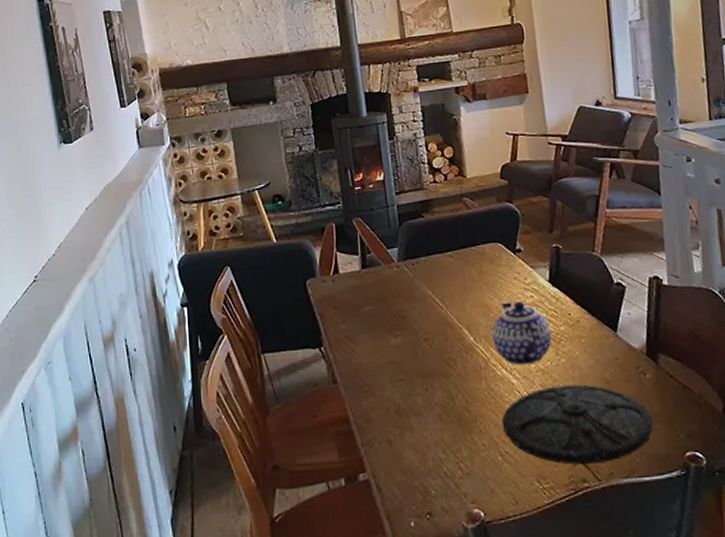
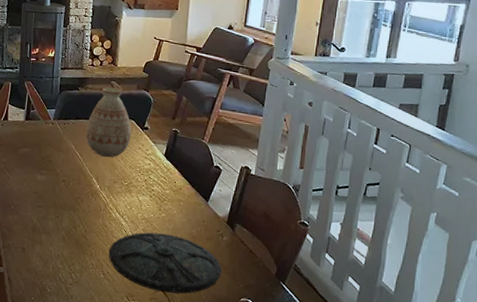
vase: none [442,205,502,299] -> present [86,87,132,158]
teapot: present [492,301,552,366] -> none [114,164,159,214]

